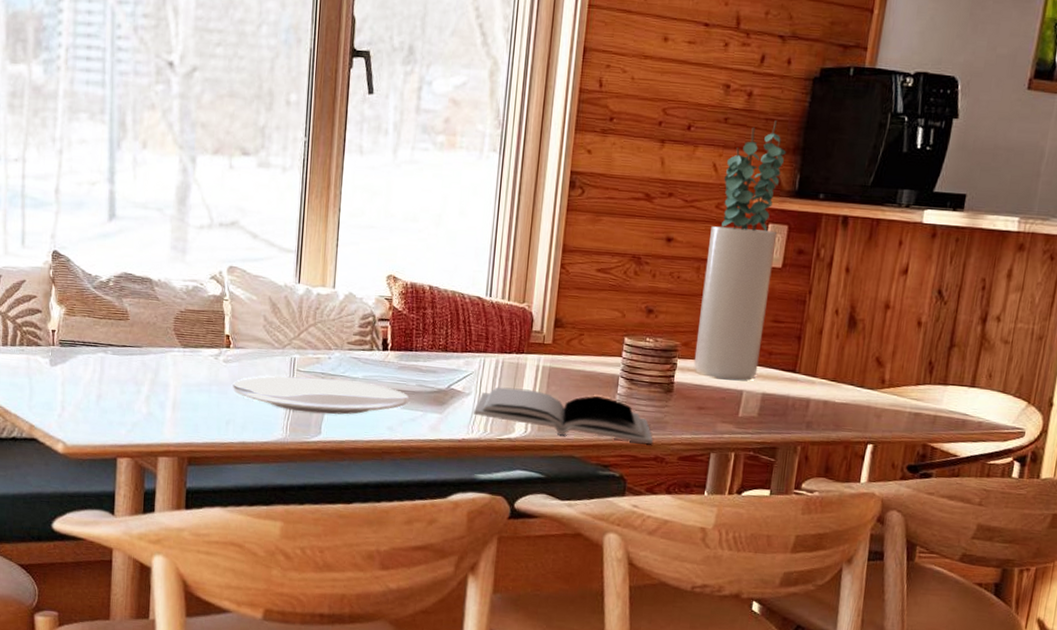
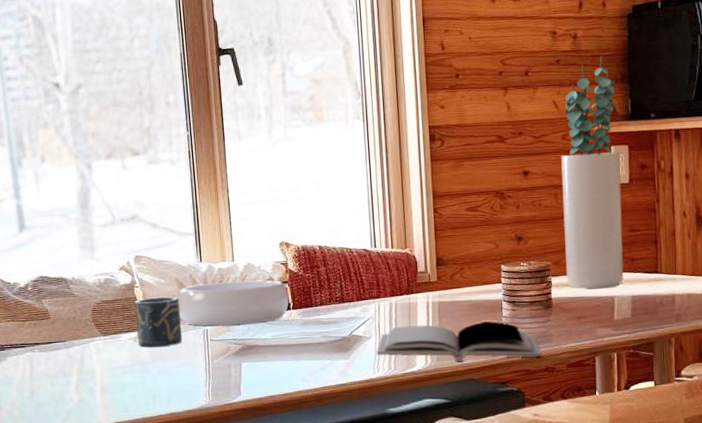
cup: none [219,314,269,369] -> present [134,296,183,347]
plate: present [231,376,410,415] -> none [152,341,317,378]
bowl: none [267,307,389,360] -> present [177,279,289,326]

